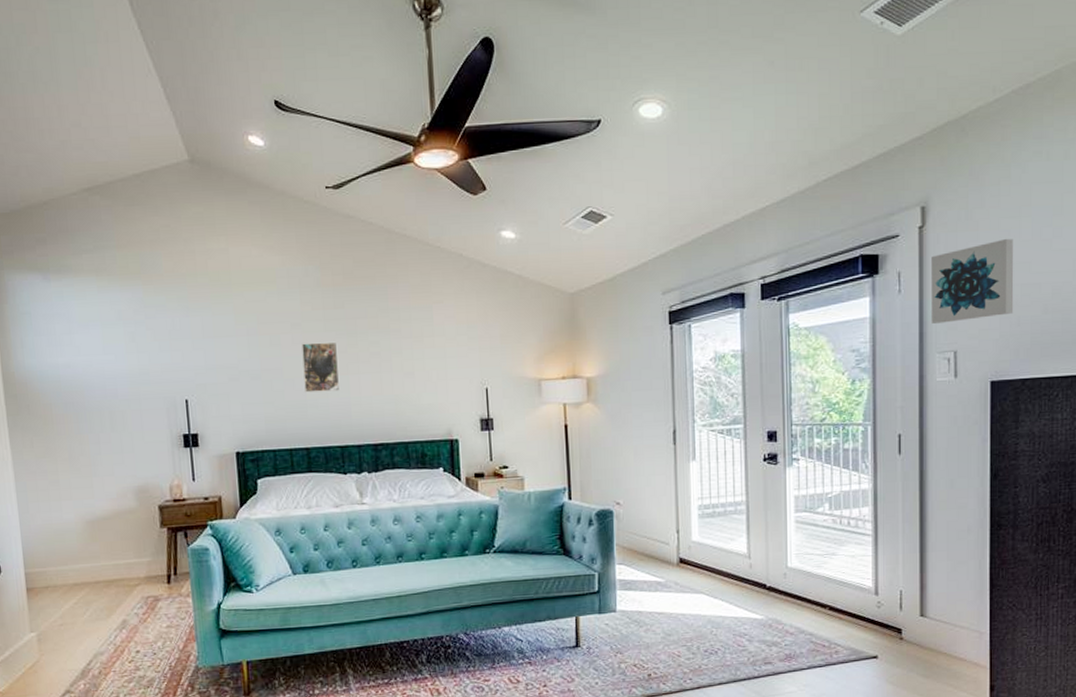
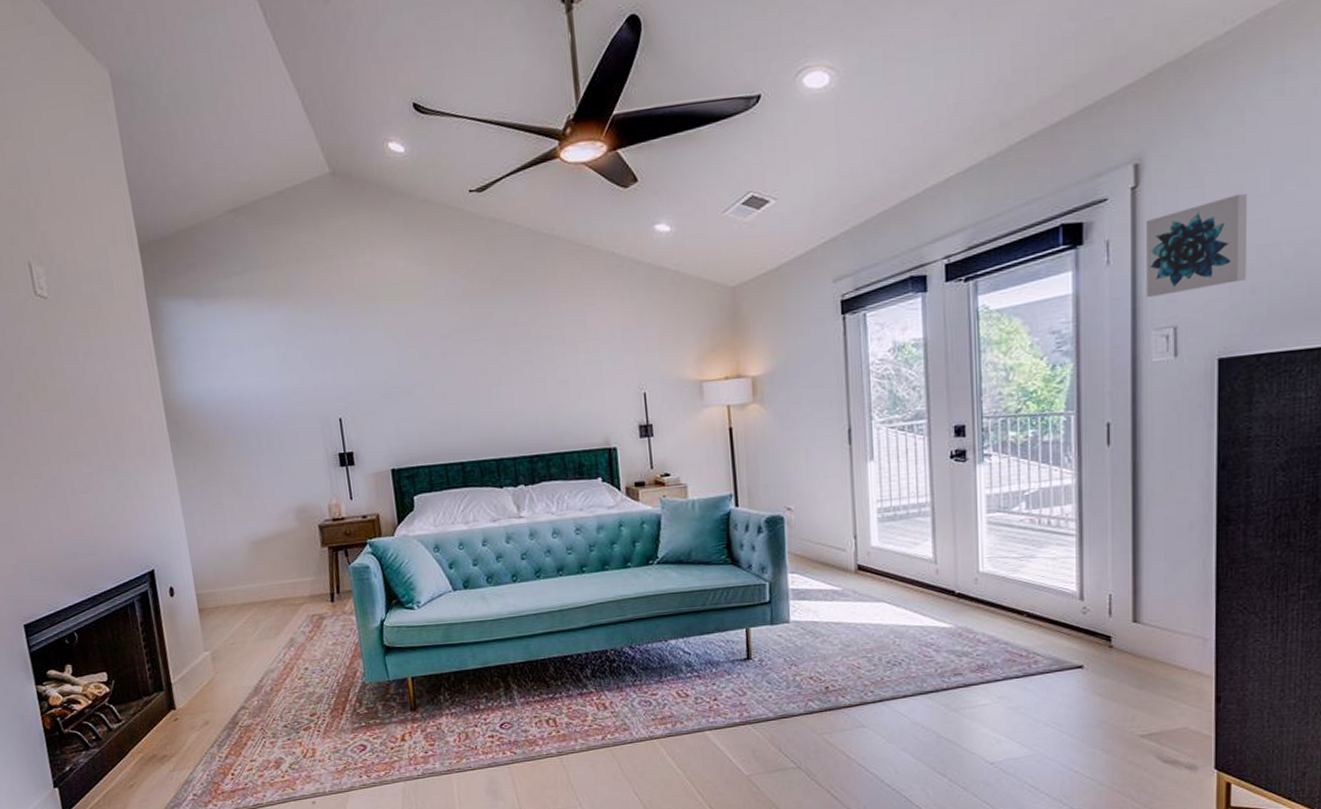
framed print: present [301,341,339,393] -> none [452,352,492,406]

